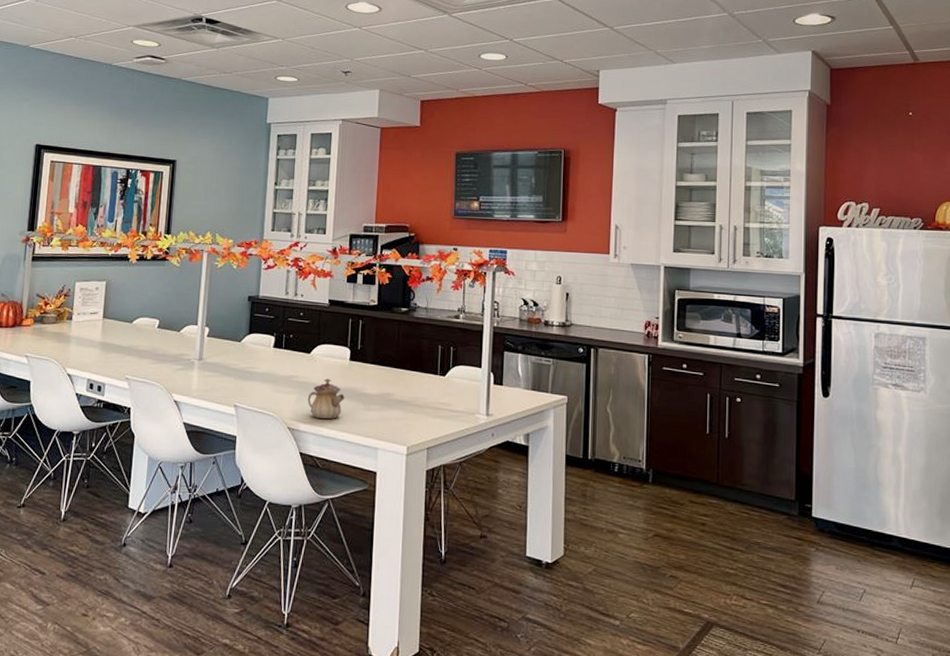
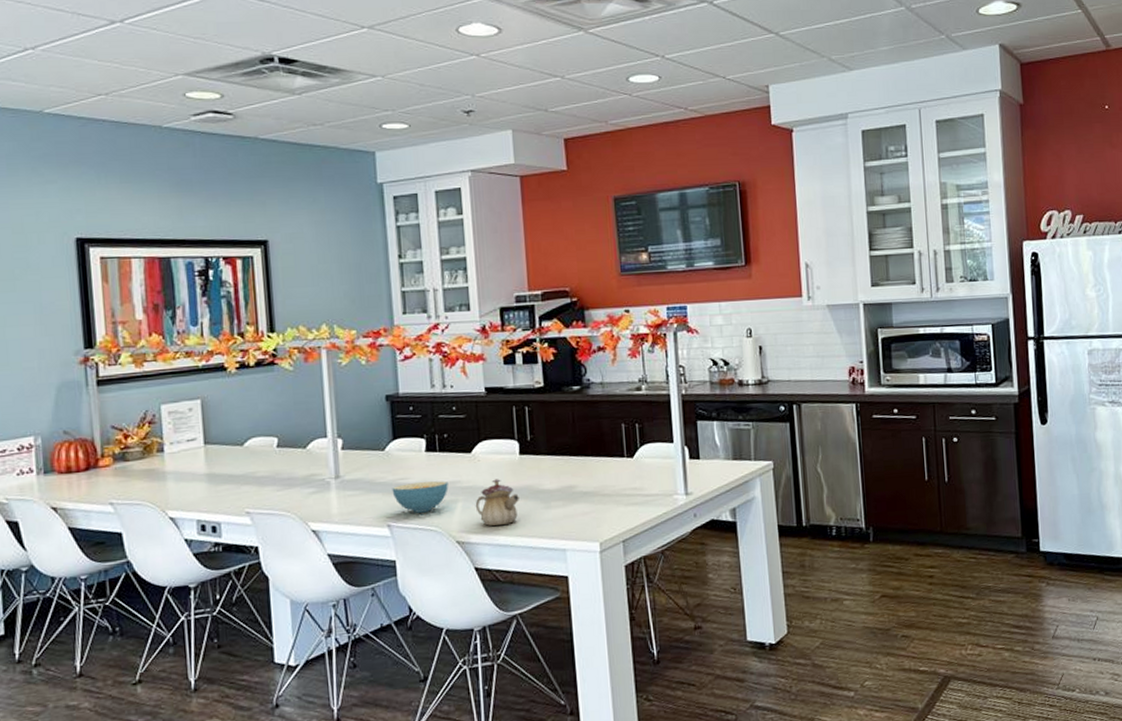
cereal bowl: none [242,372,288,399] -> present [391,481,449,513]

